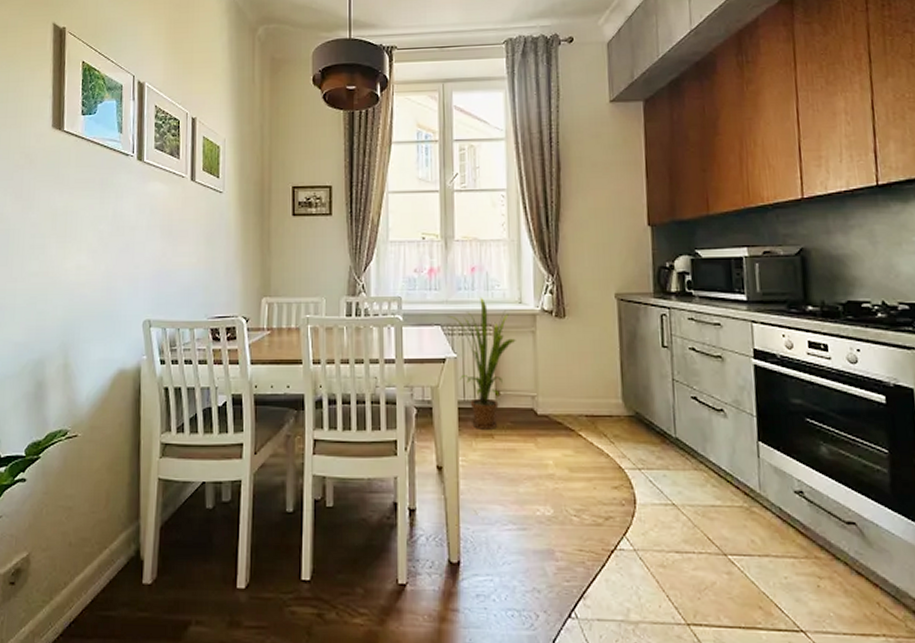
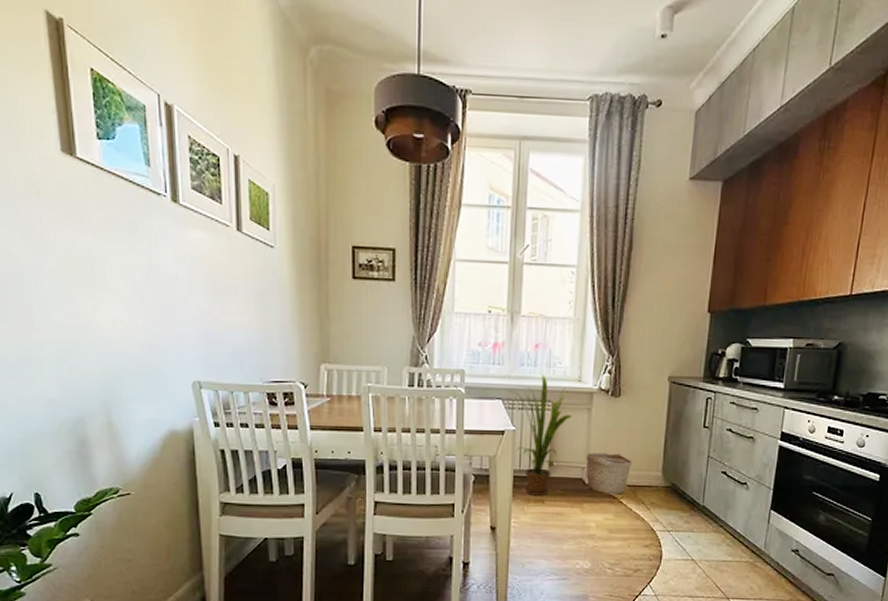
basket: none [535,379,588,426] -> present [586,453,633,495]

